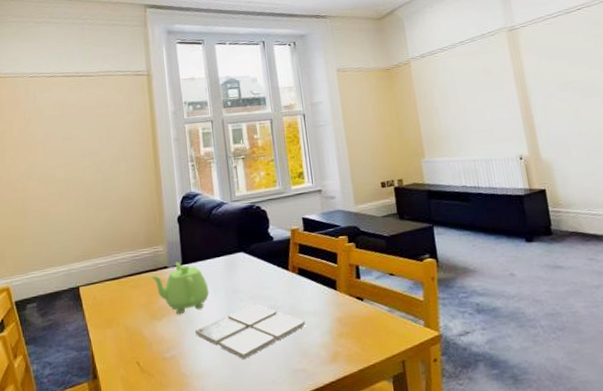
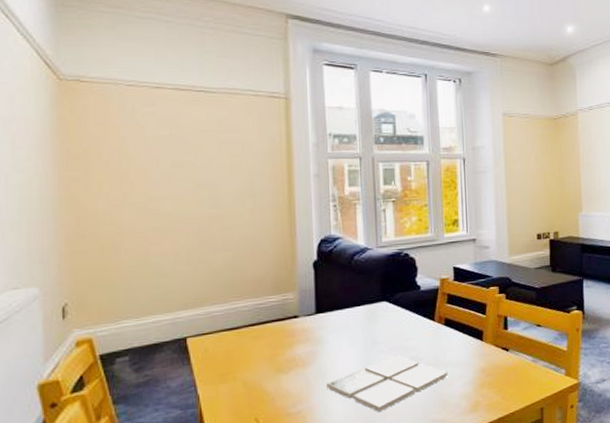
teapot: present [150,261,210,314] -> none [276,310,346,367]

